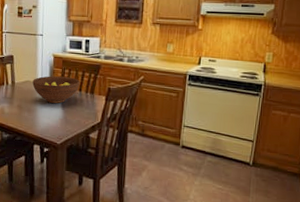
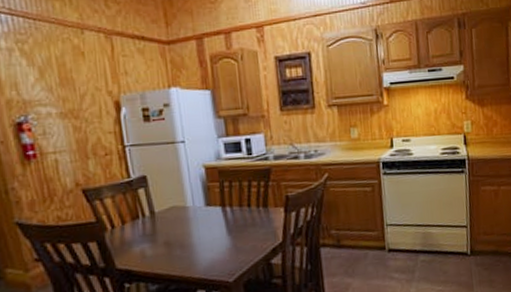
fruit bowl: present [32,76,80,103] -> none [180,191,247,230]

